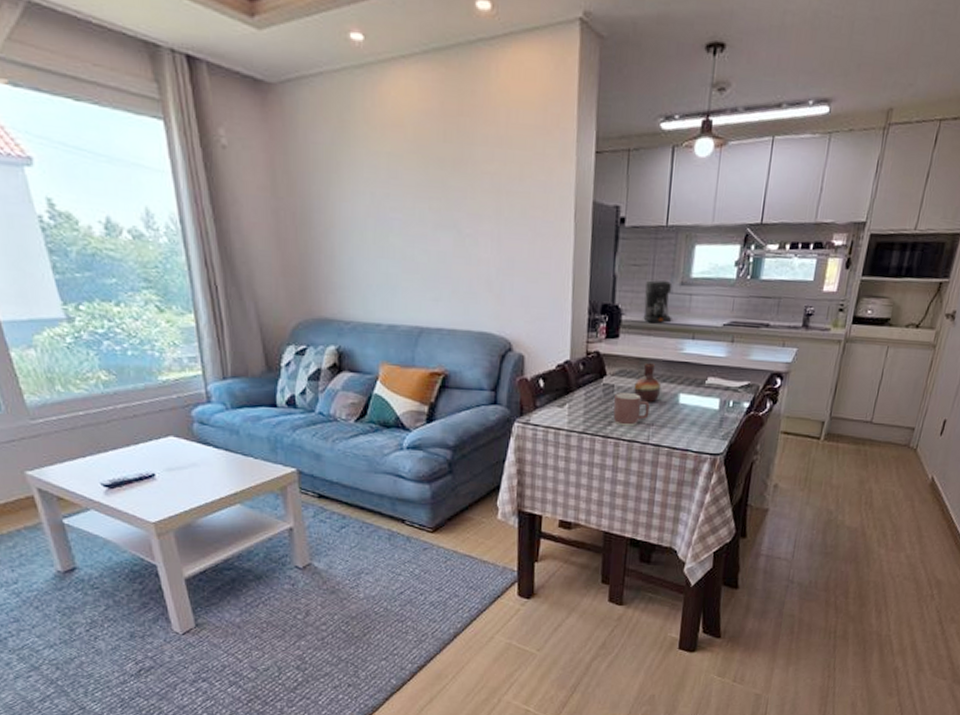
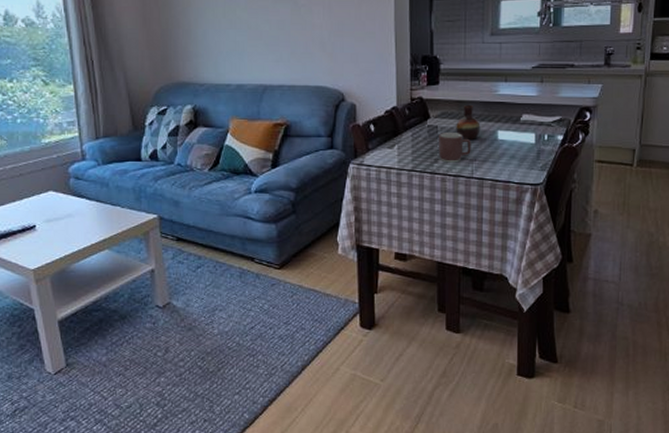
coffee maker: present [643,280,673,323] -> none [459,32,486,70]

